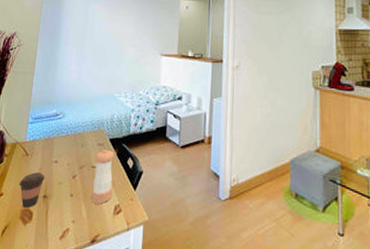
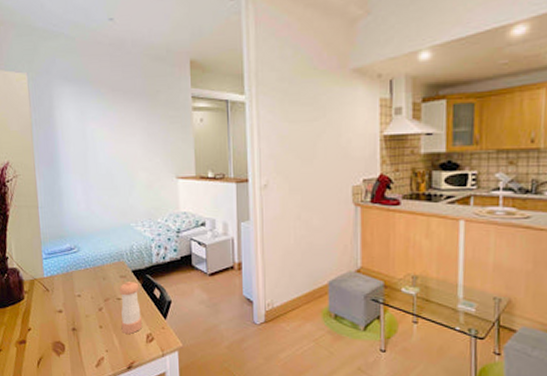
coffee cup: present [19,172,45,208] -> none [45,306,71,341]

